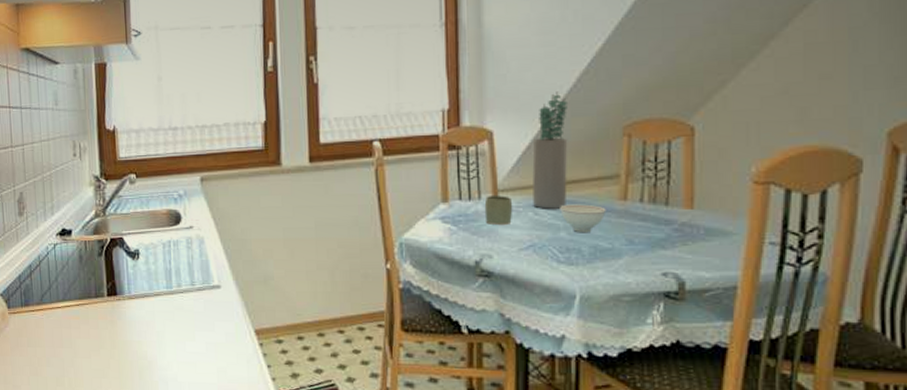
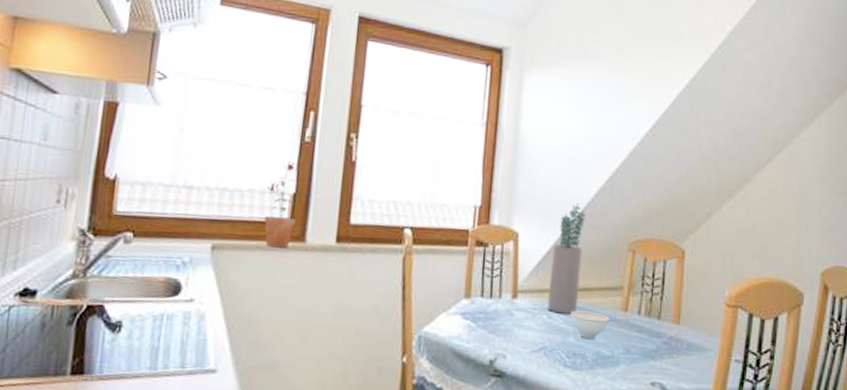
potted plant: none [240,92,270,174] -> present [264,162,297,248]
mug: present [484,195,513,226] -> none [503,295,530,327]

